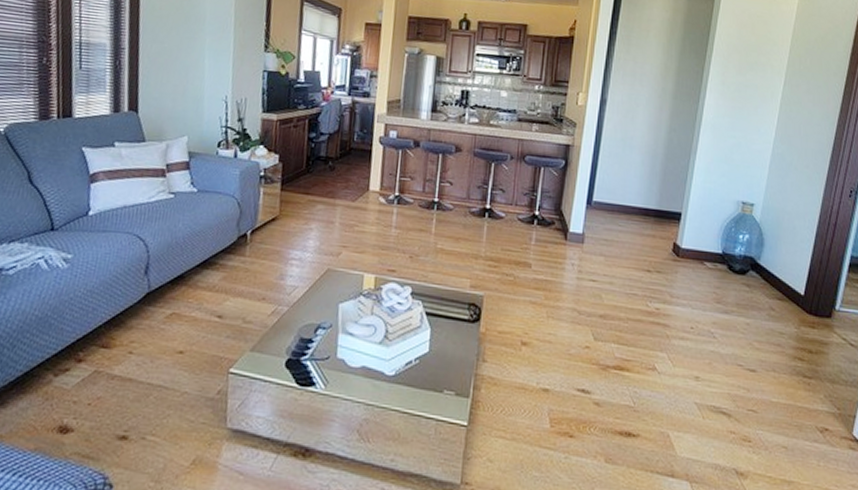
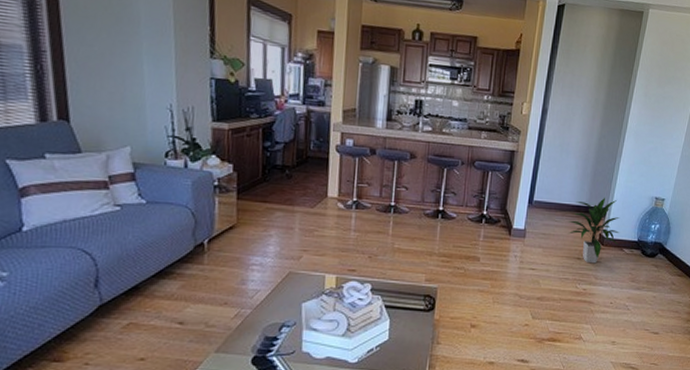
indoor plant: none [634,199,699,278] -> present [567,197,620,264]

